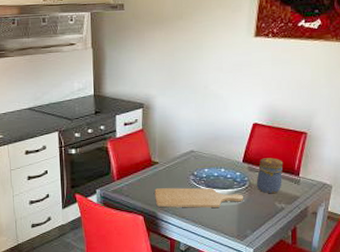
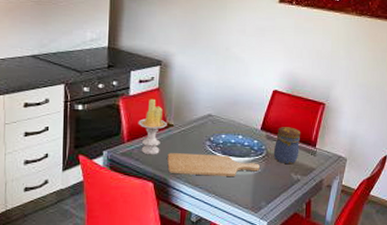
candle: none [126,139,153,191] -> present [138,98,167,155]

